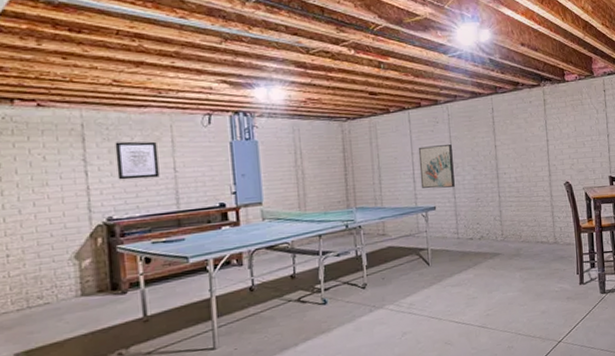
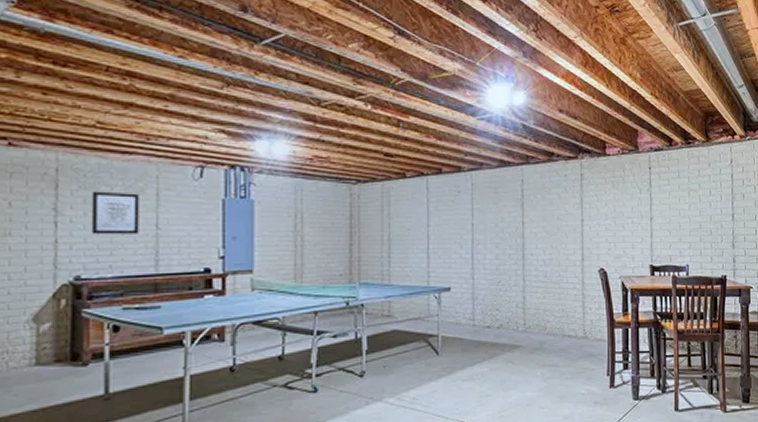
wall art: present [418,145,455,189] -> none [435,218,474,268]

